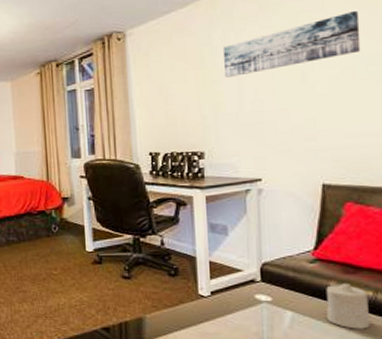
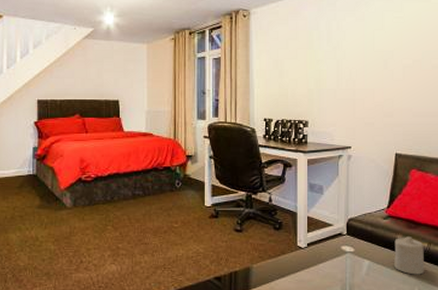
wall art: present [224,11,361,77] -> none [328,15,427,58]

